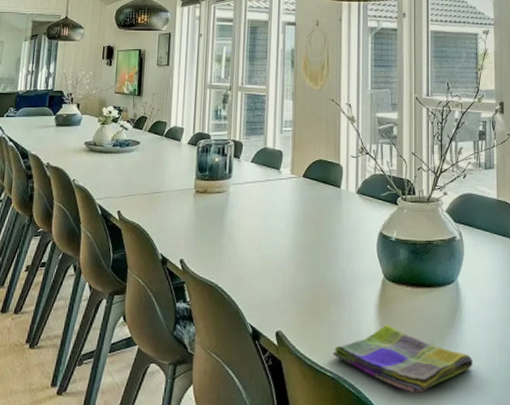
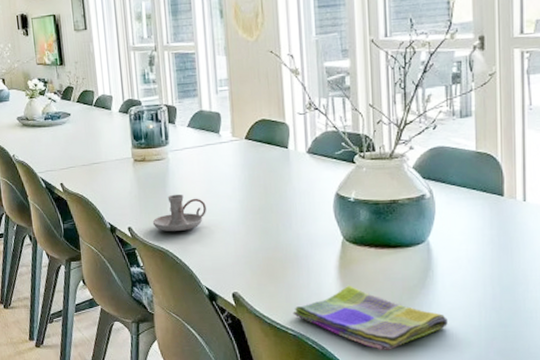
candle holder: none [205,227,260,265] -> present [152,194,206,231]

